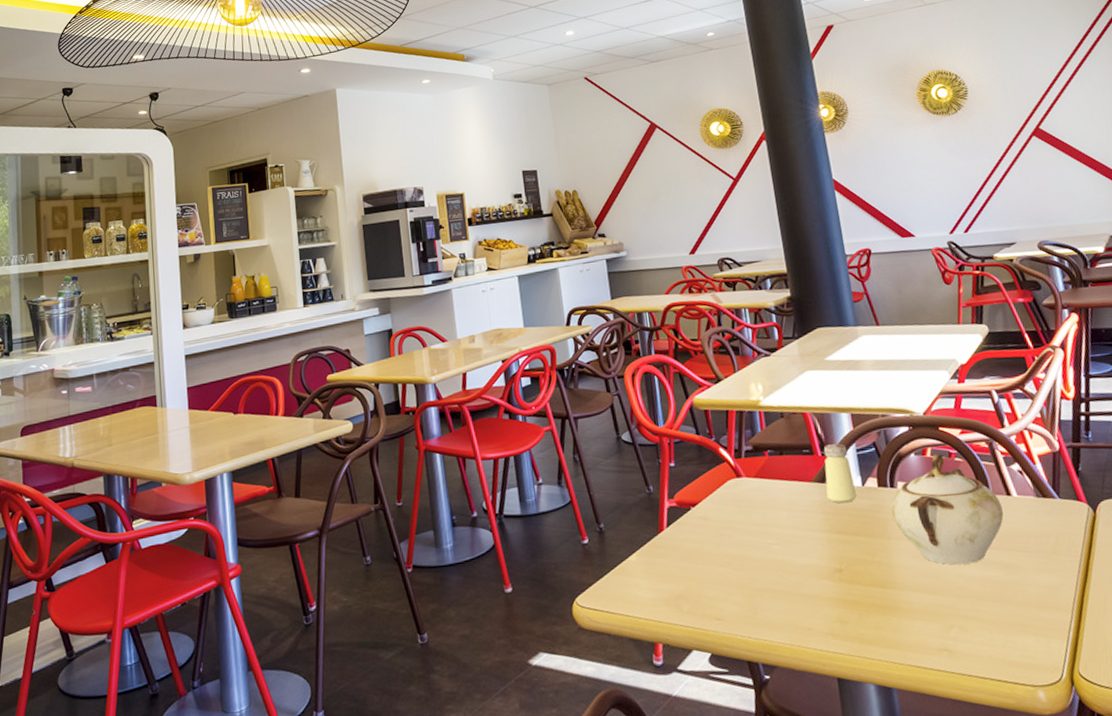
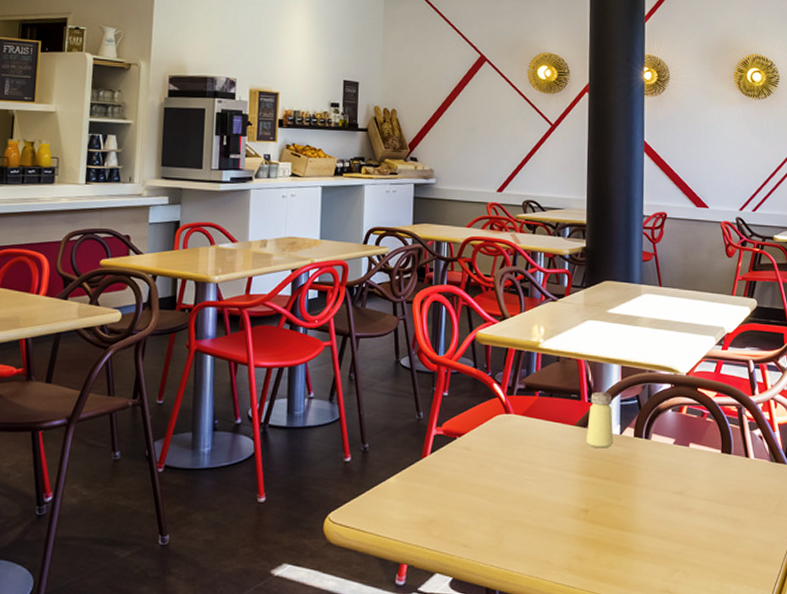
sugar bowl: present [891,453,1004,565] -> none [642,411,739,515]

